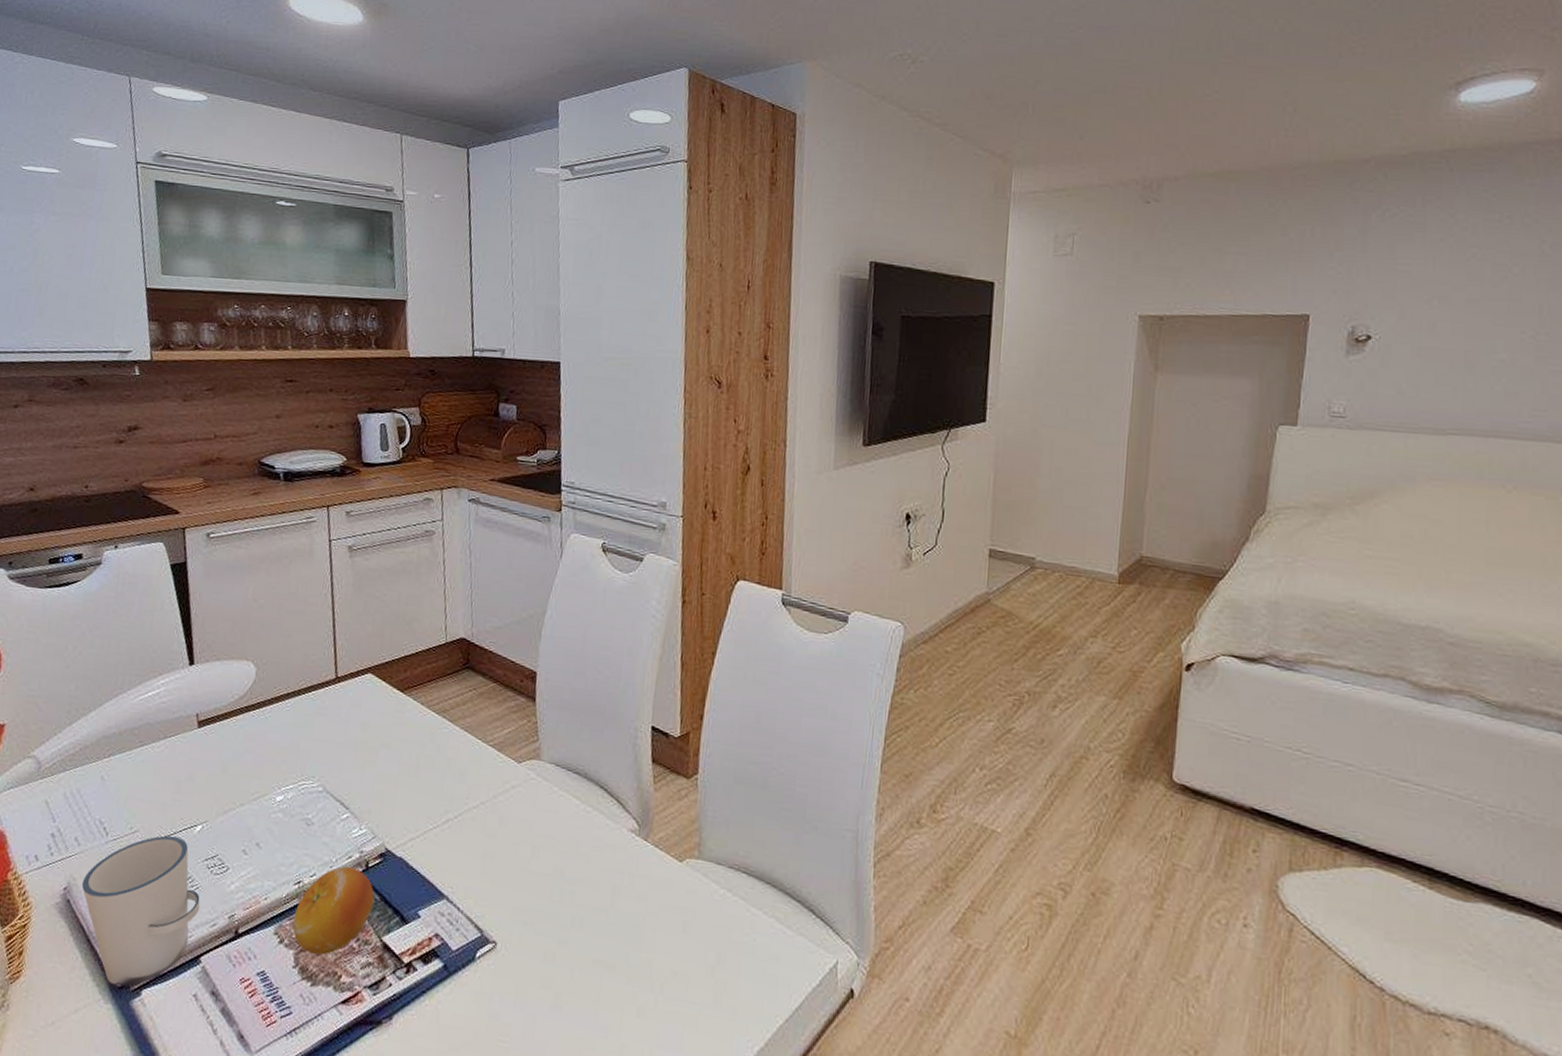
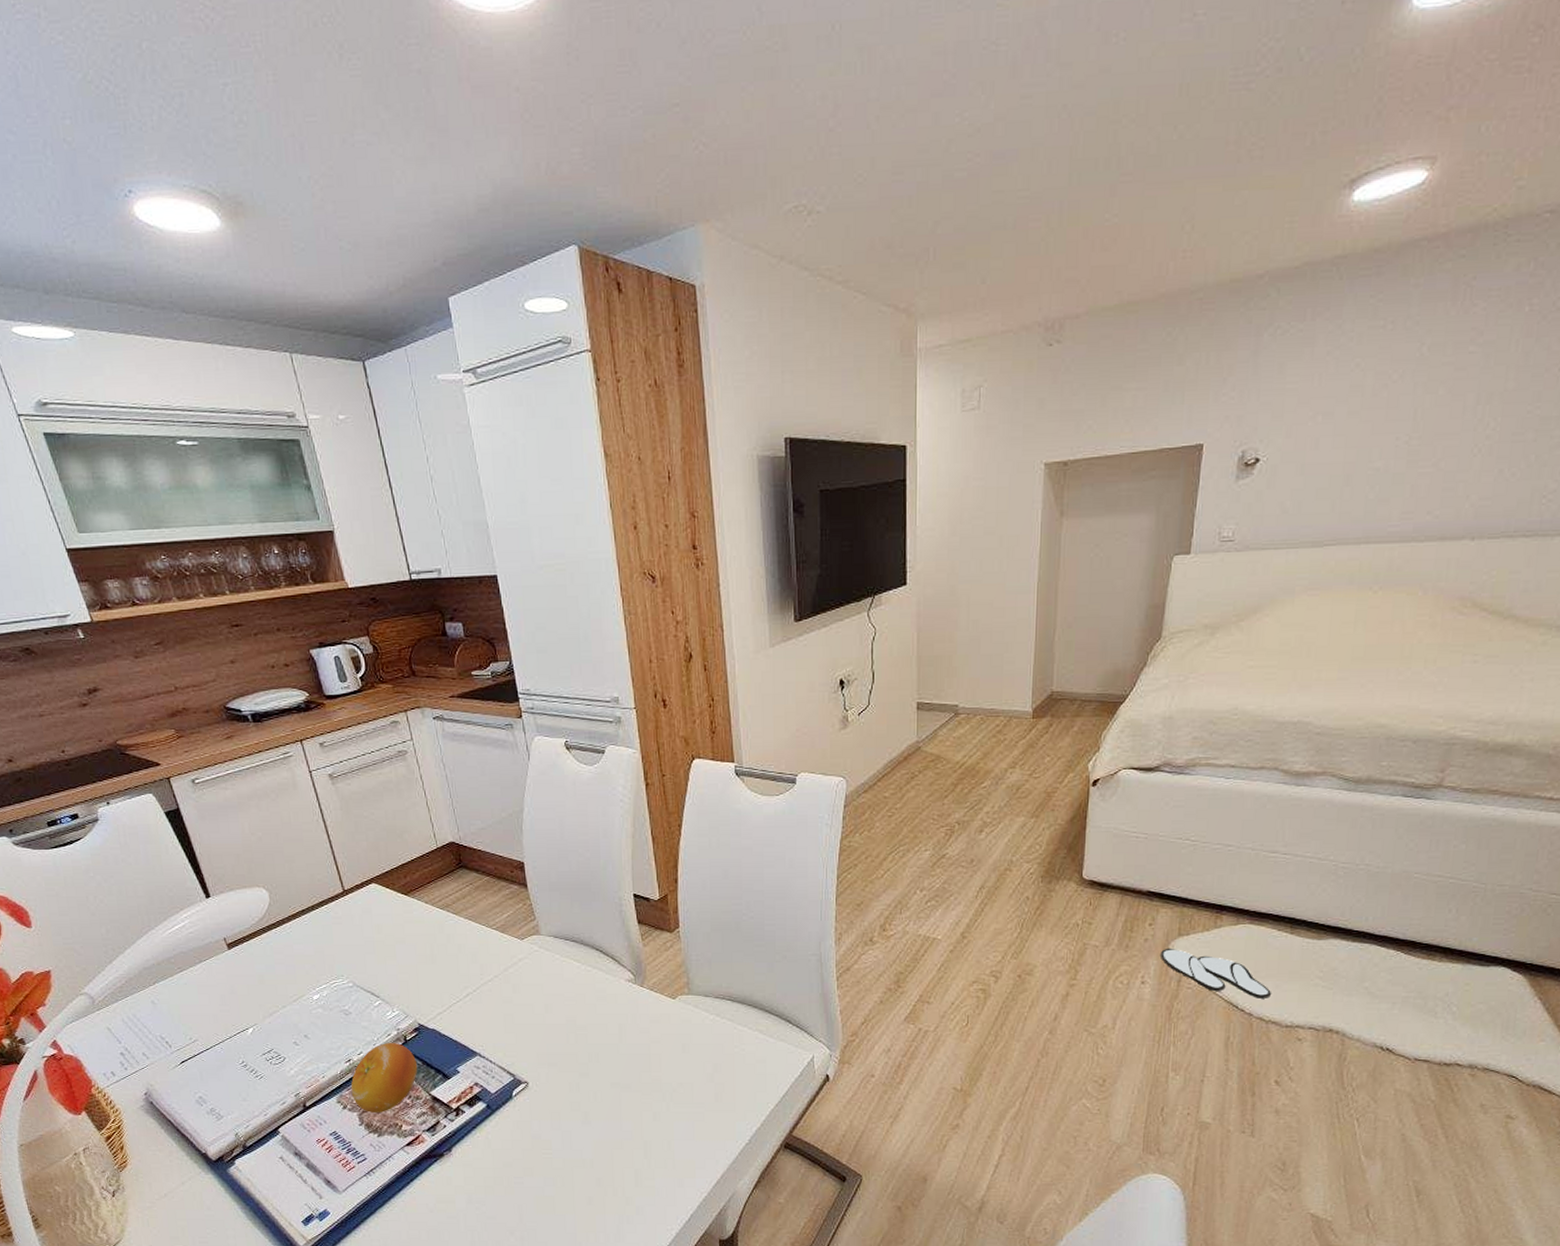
cup: present [81,835,201,987] -> none [159,1039,268,1160]
slippers: none [1267,885,1407,971] -> present [1161,949,1271,998]

